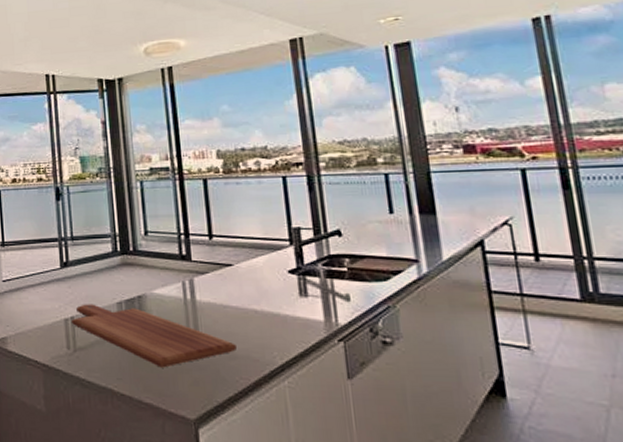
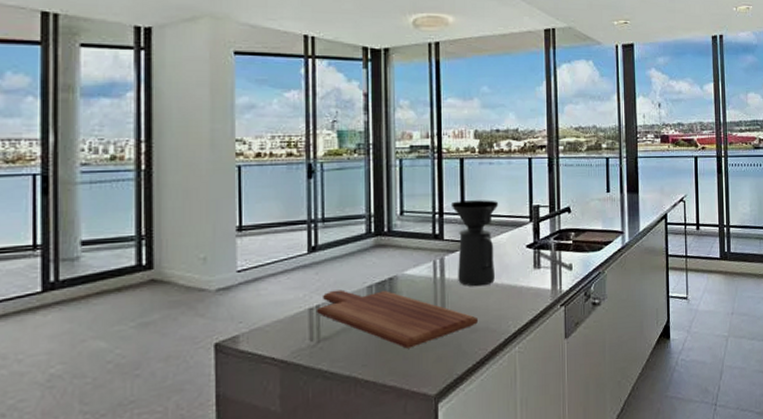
coffee maker: none [196,221,253,312] -> present [450,200,499,287]

